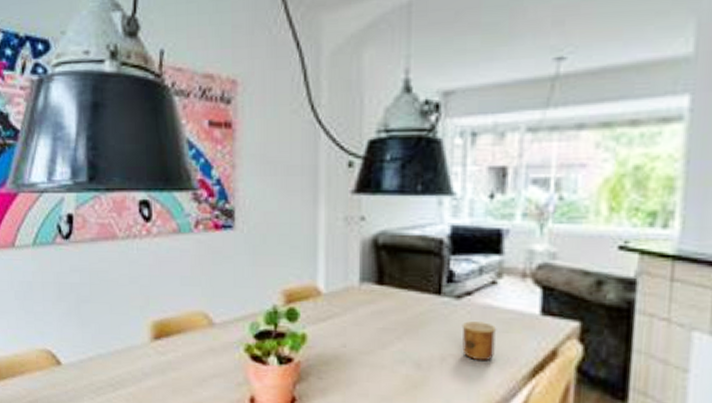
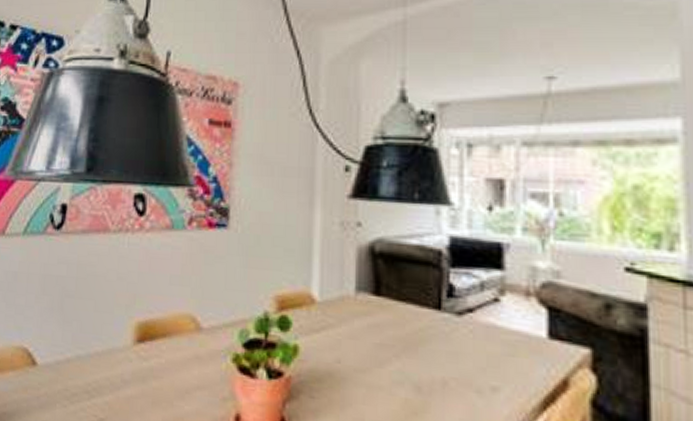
cup: present [462,321,497,362] -> none [464,341,502,388]

